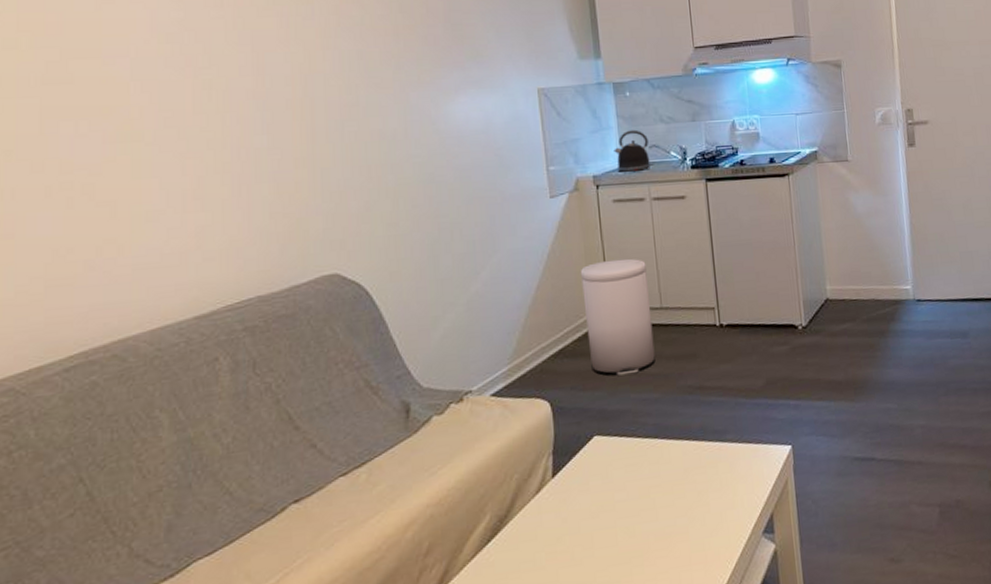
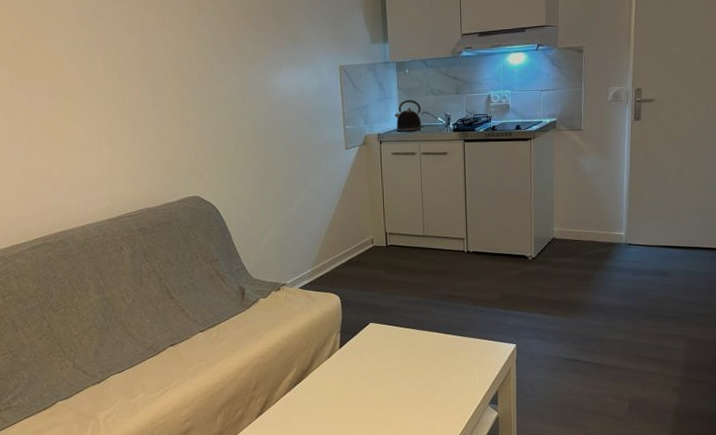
pedal bin: present [580,258,656,377] -> none [365,197,417,283]

